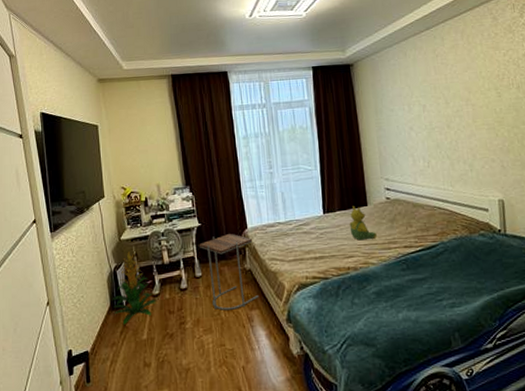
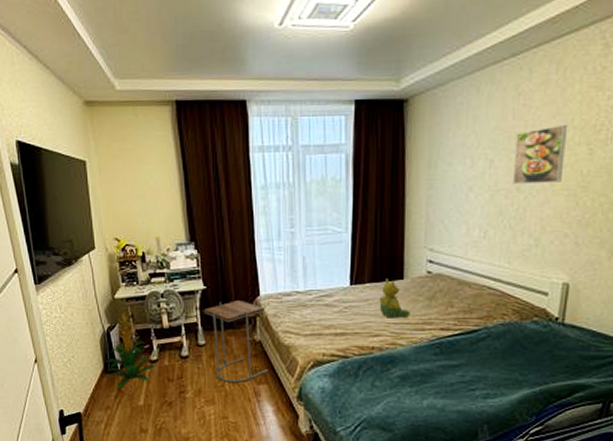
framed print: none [439,75,481,123] -> present [512,124,567,185]

